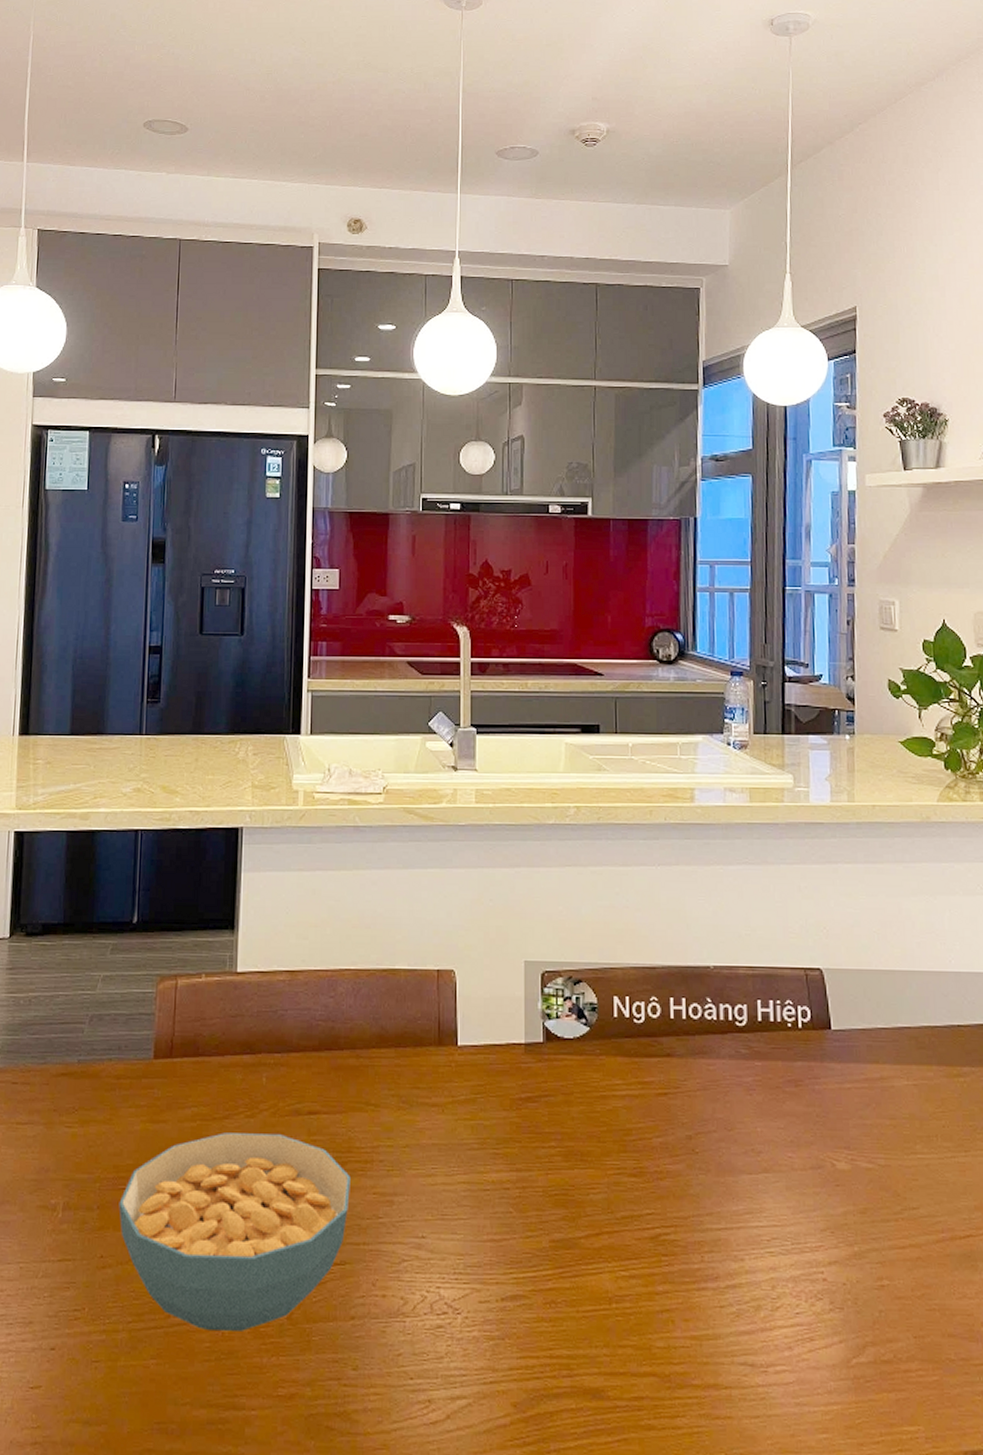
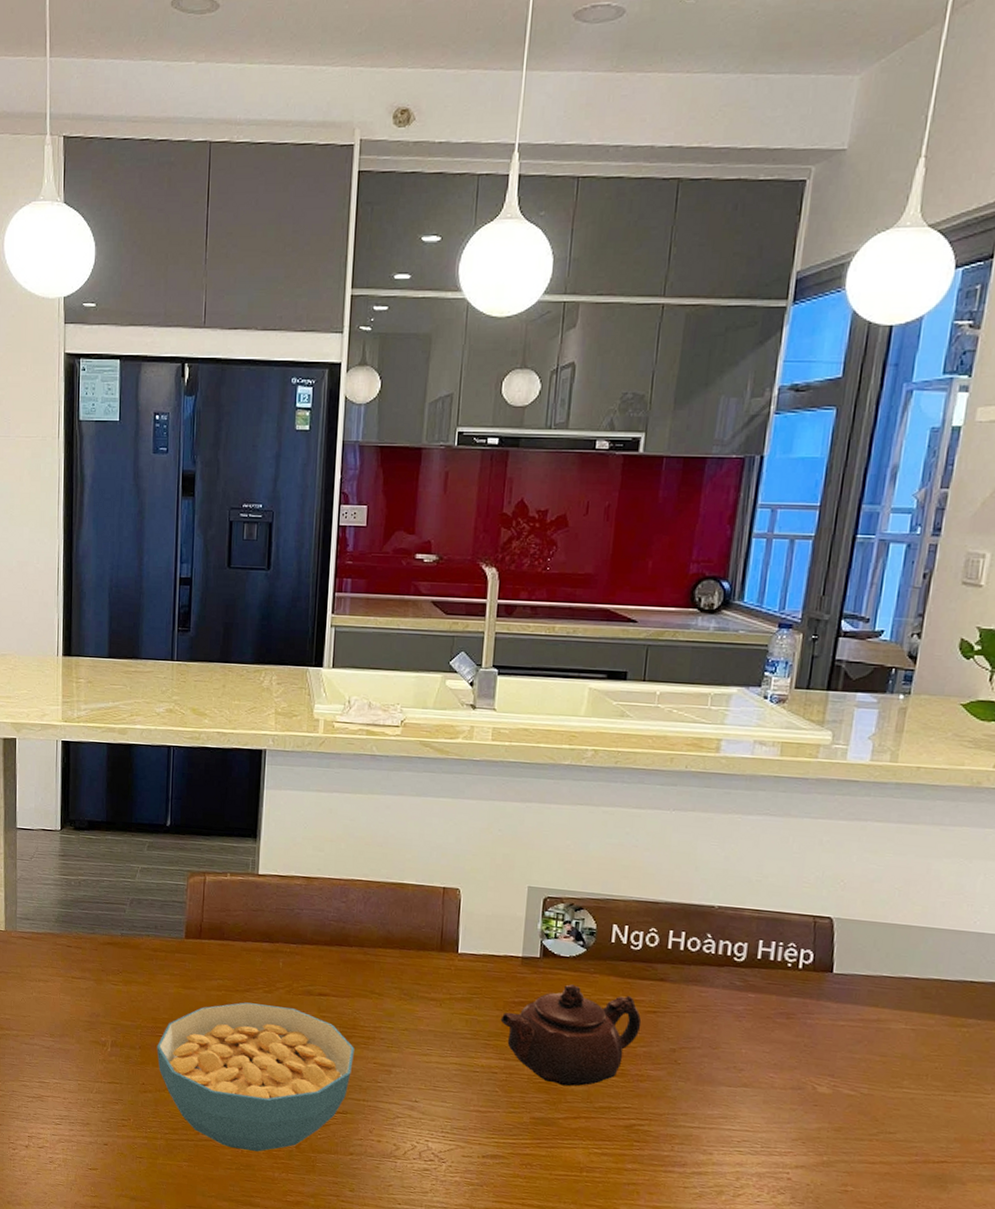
teapot: none [508,1071,654,1196] -> present [500,984,642,1087]

